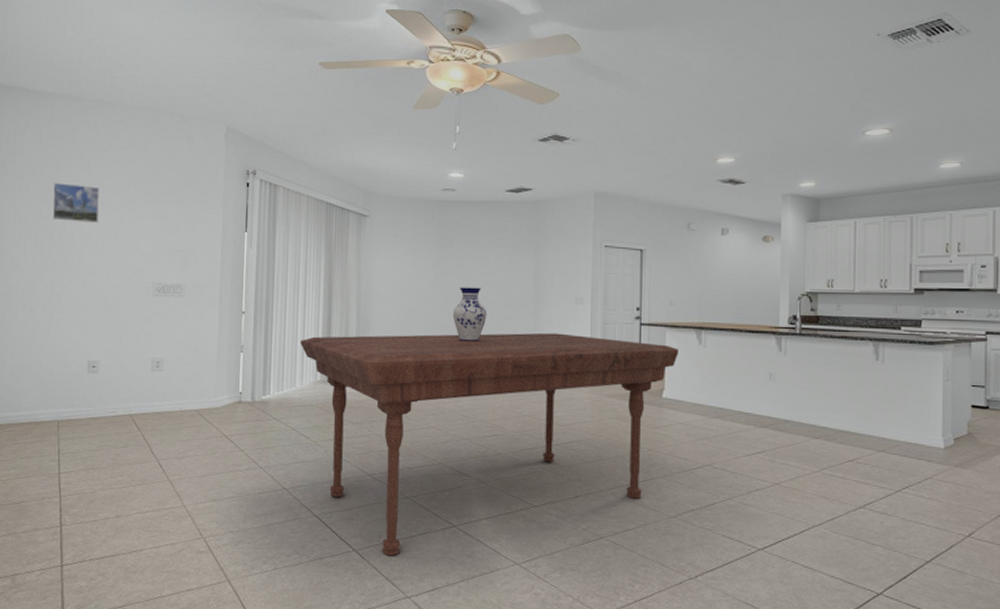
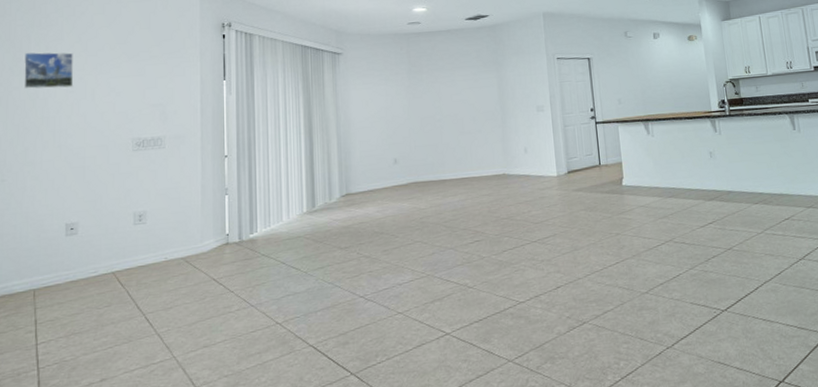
dining table: present [299,332,678,556] -> none [284,138,632,374]
vase: present [452,287,487,341] -> none [427,107,460,158]

